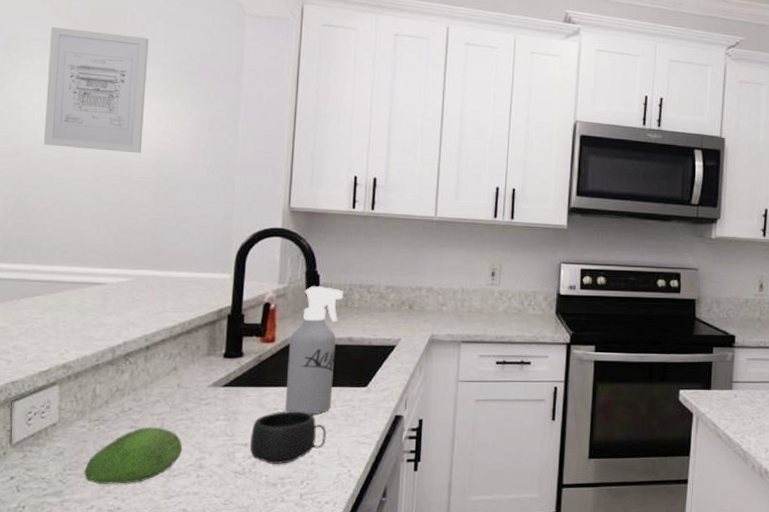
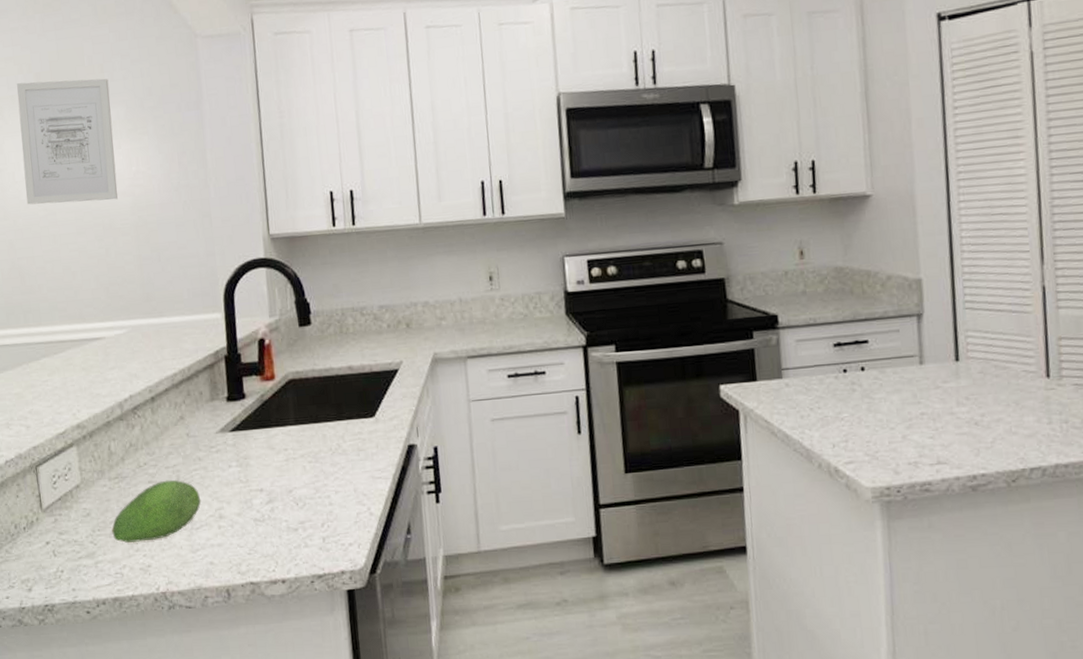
mug: present [249,411,326,465] -> none [265,450,341,509]
spray bottle: present [285,286,343,415] -> none [289,314,341,453]

